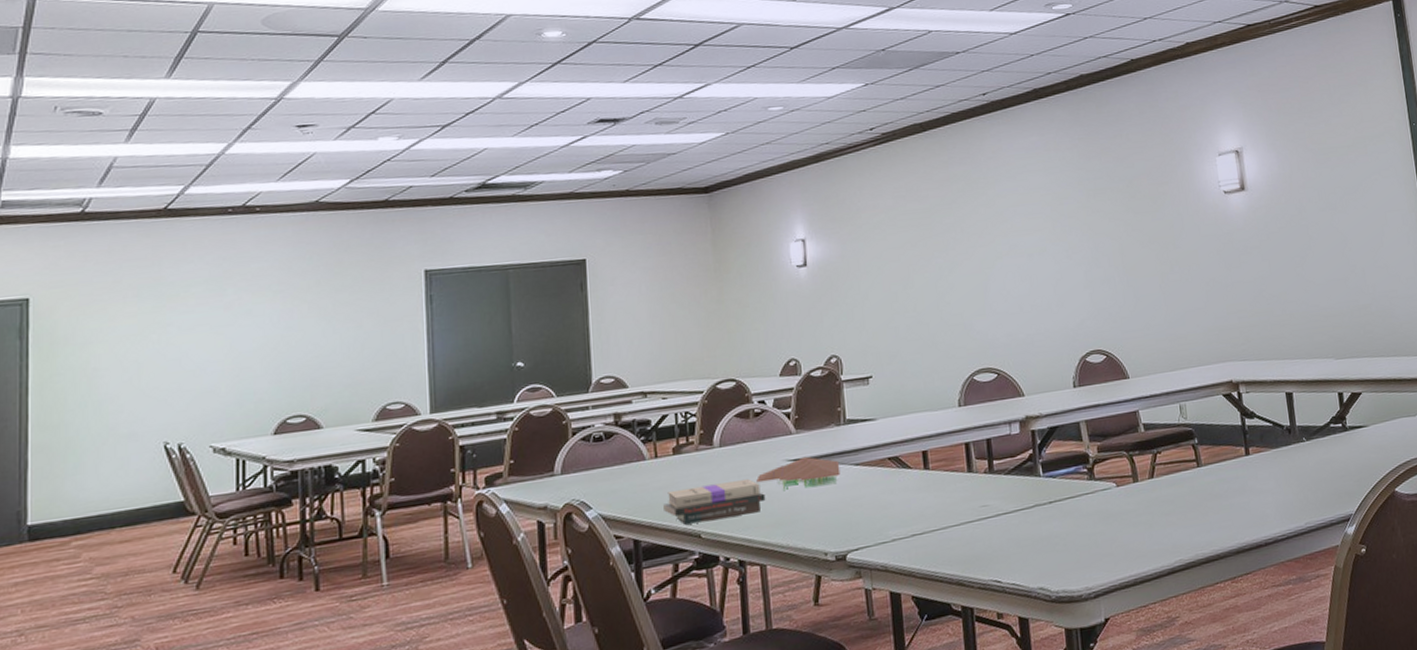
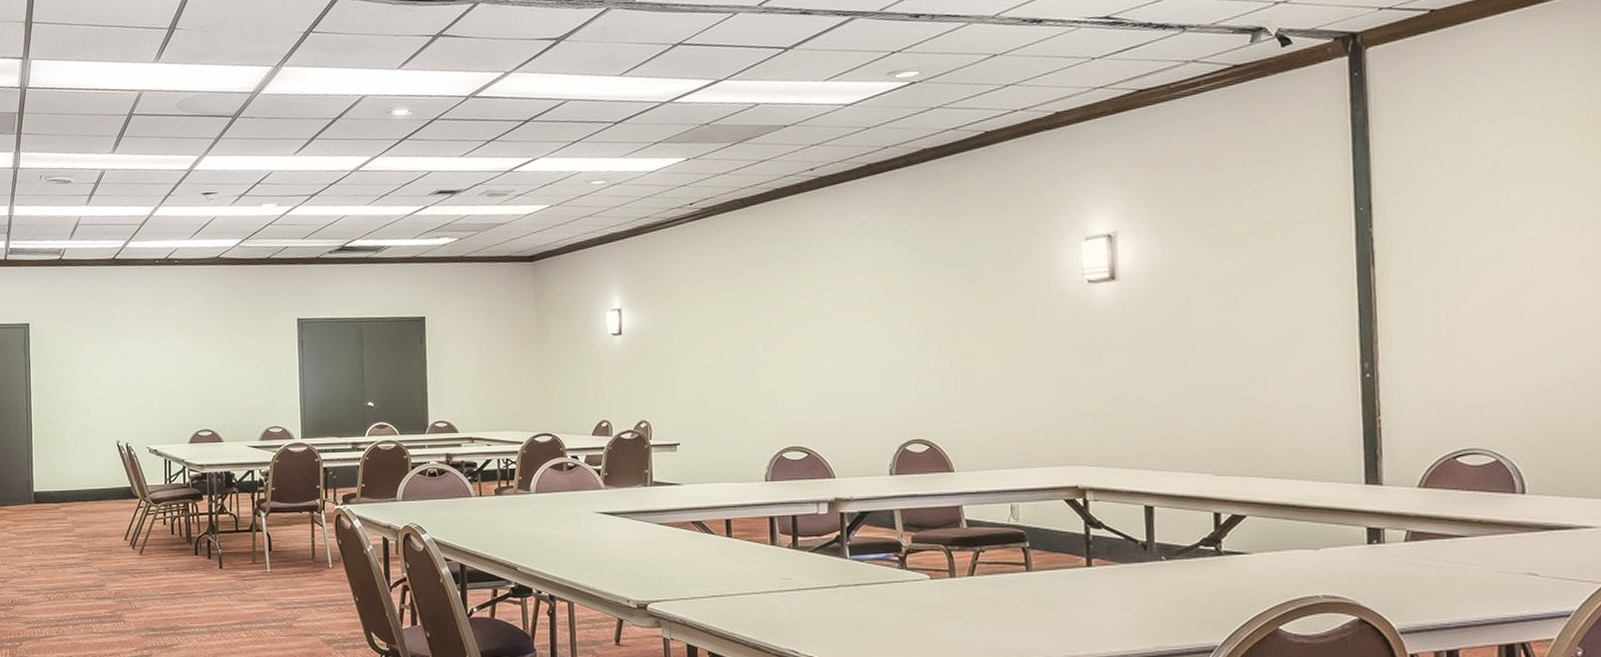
books: present [663,478,766,525] -> none [486,524,575,557]
papers: present [756,456,841,490] -> none [567,511,645,539]

